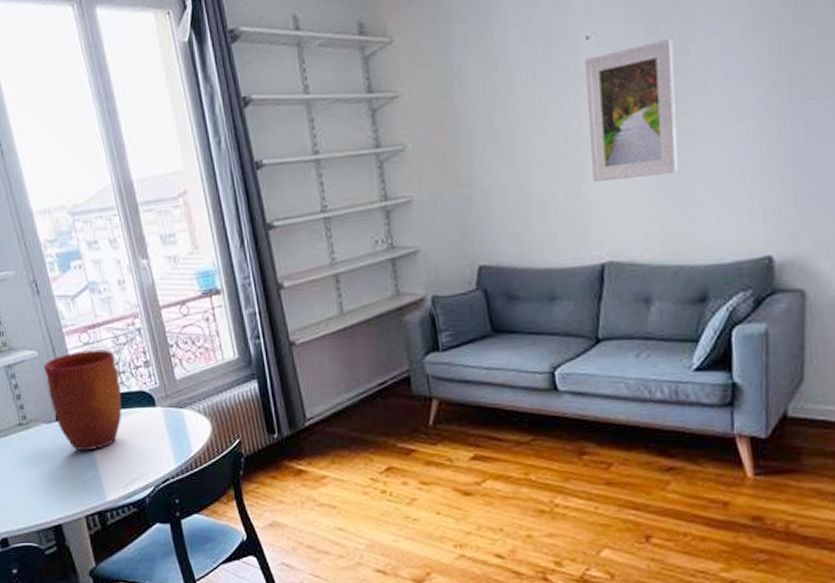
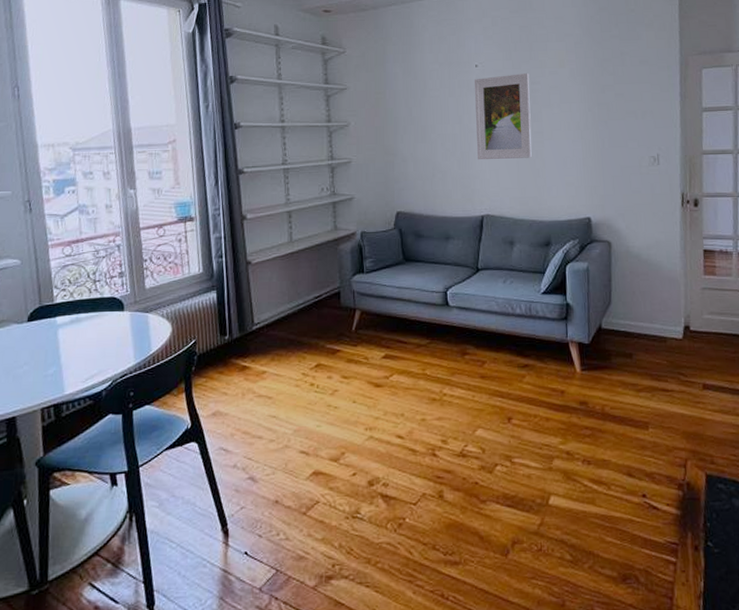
vase: present [44,349,122,450] -> none [24,261,95,348]

